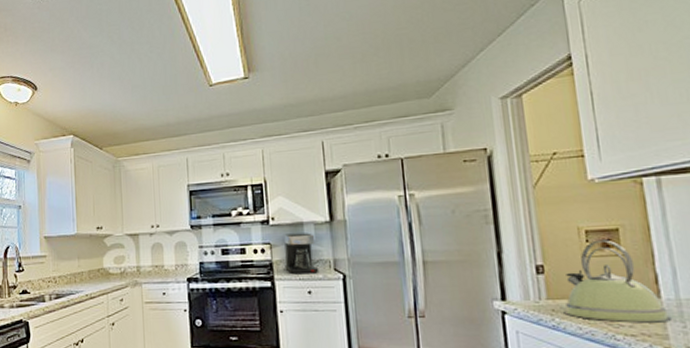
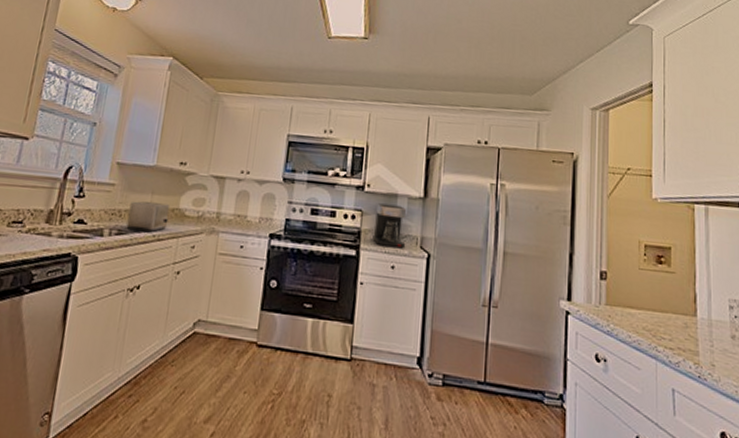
toaster: none [62,266,96,294] -> present [126,201,171,233]
kettle: present [564,239,671,323] -> none [618,255,702,340]

